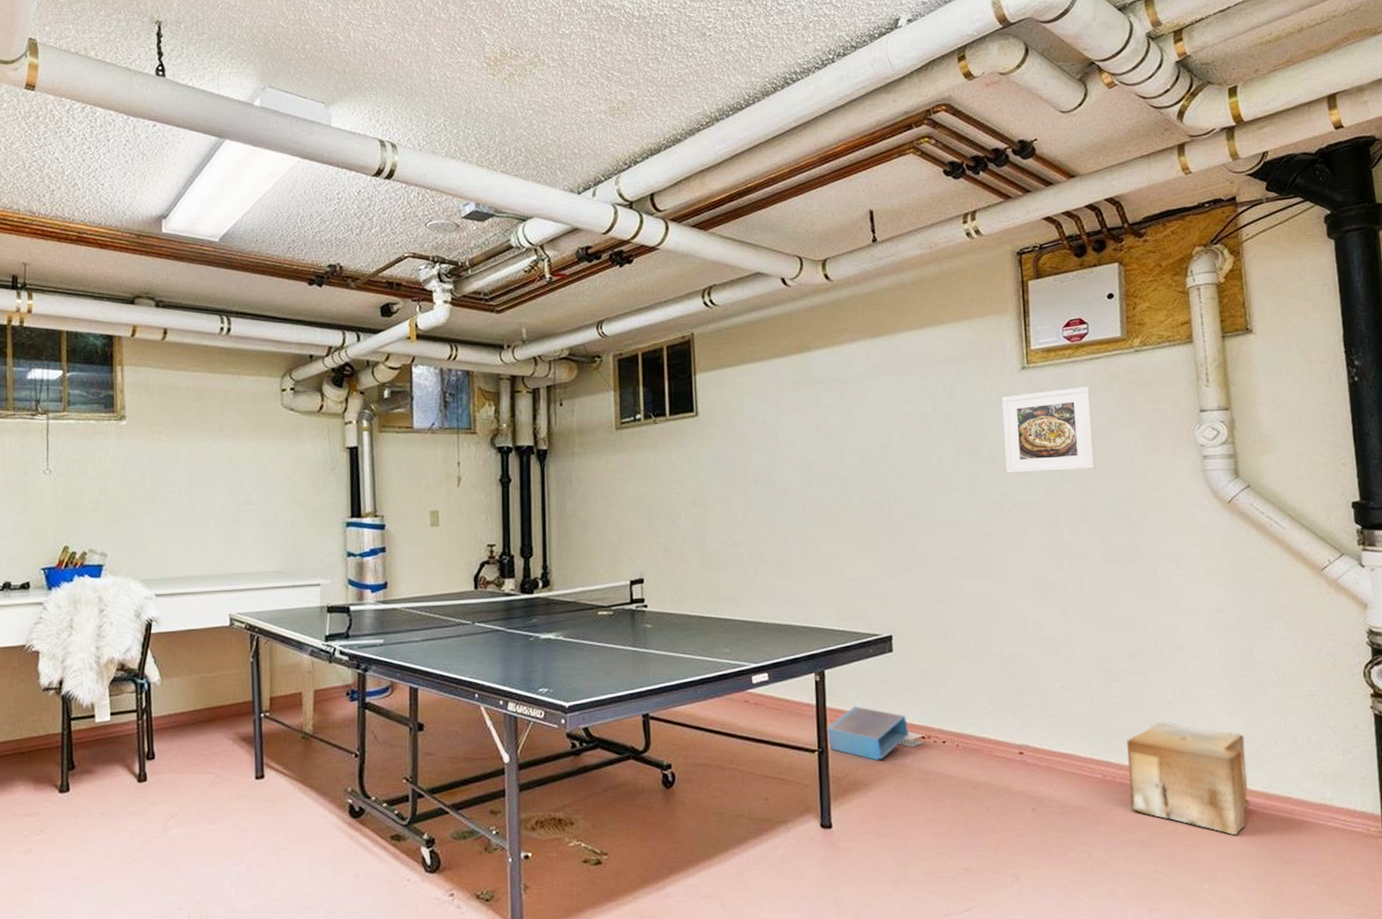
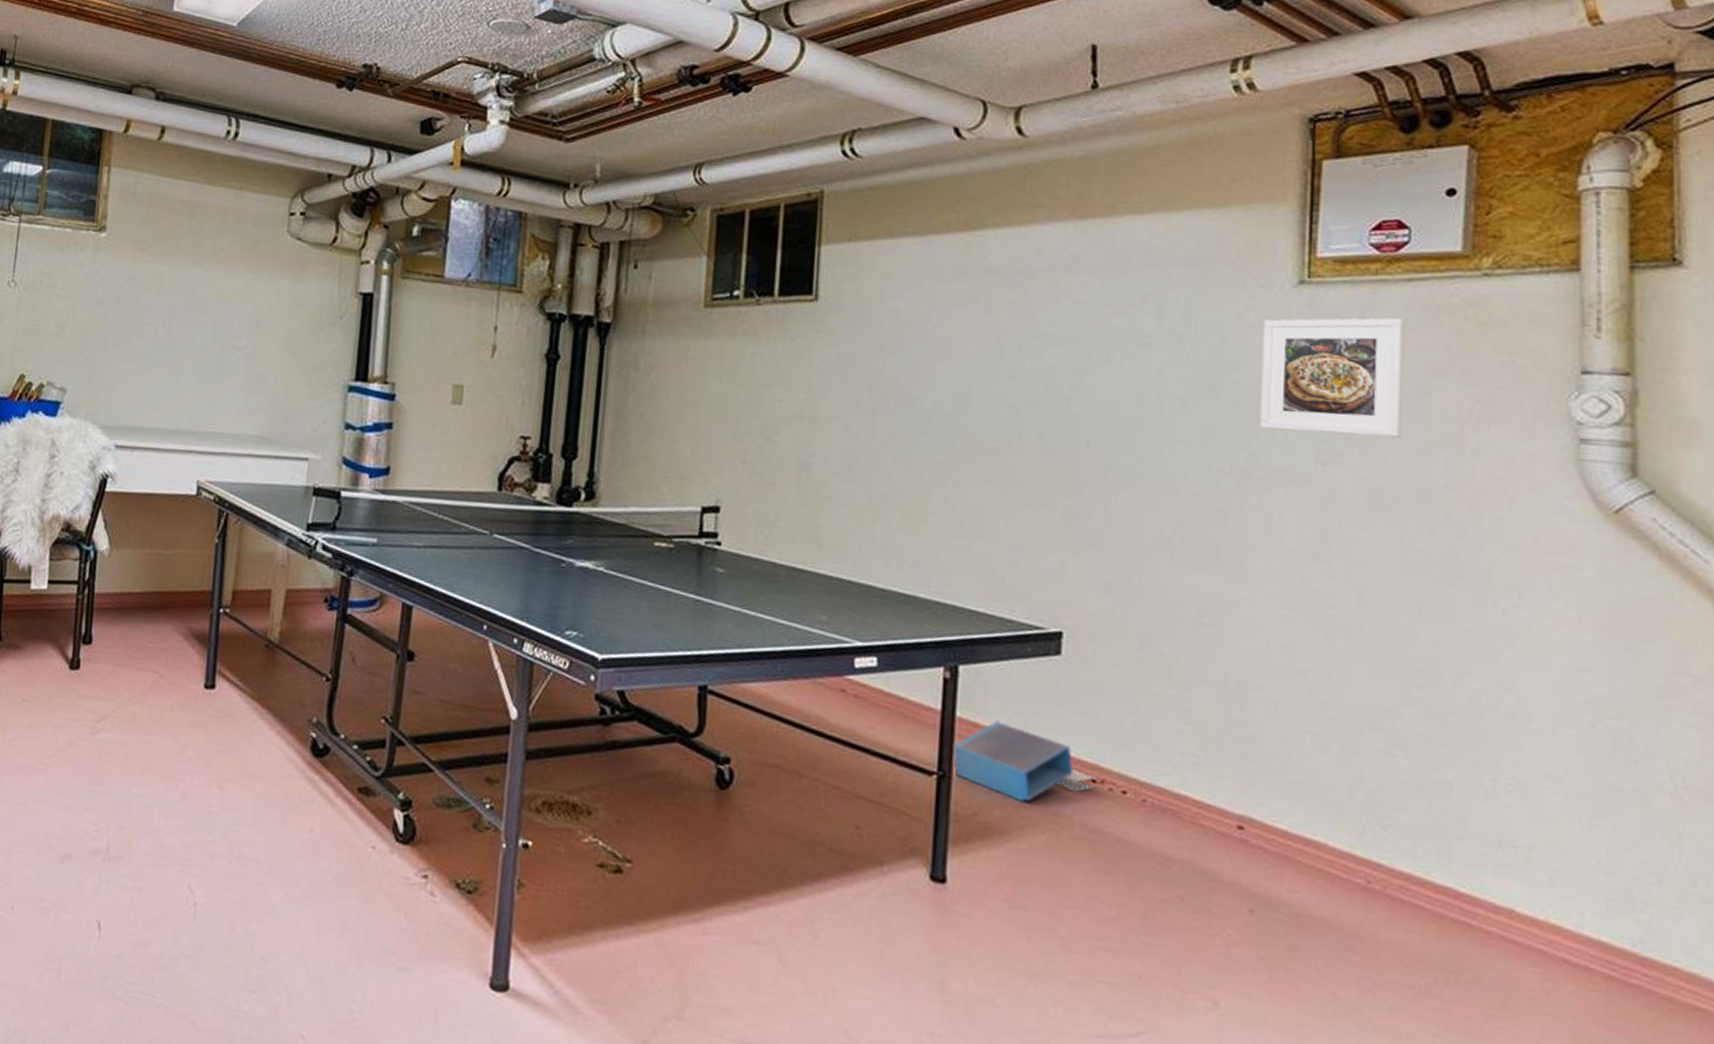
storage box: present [1127,722,1249,836] -> none [1406,819,1606,1008]

